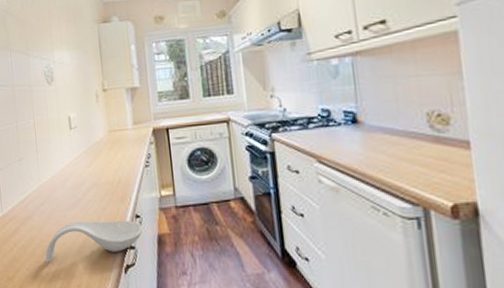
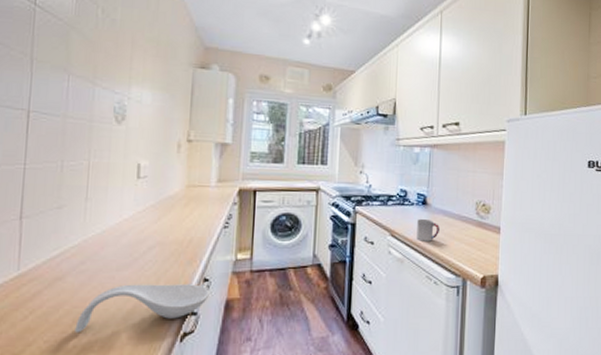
cup: none [349,139,382,166] -> present [417,218,441,241]

